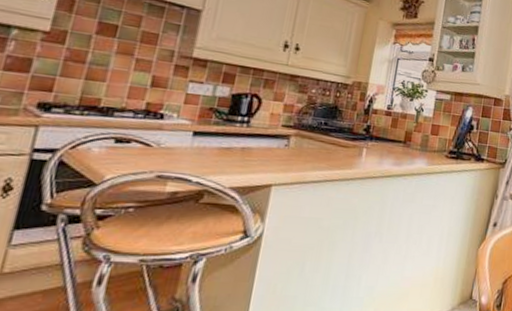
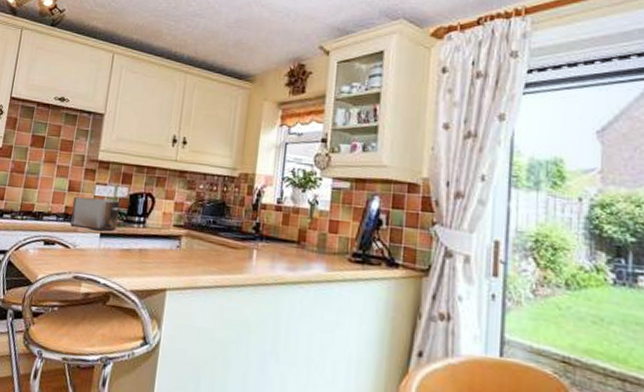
toaster: none [152,92,220,130] -> present [69,196,120,231]

